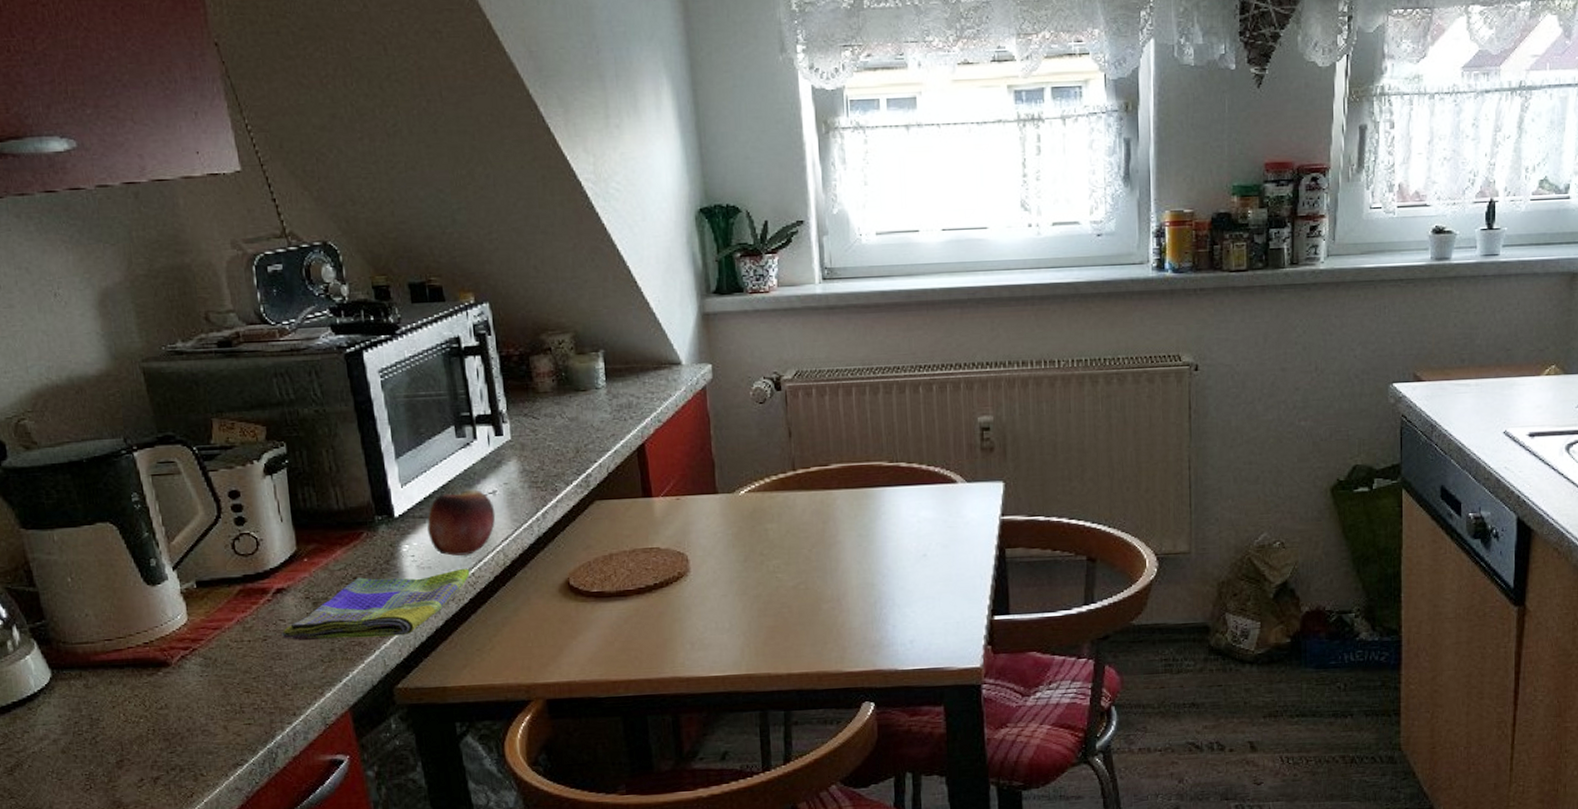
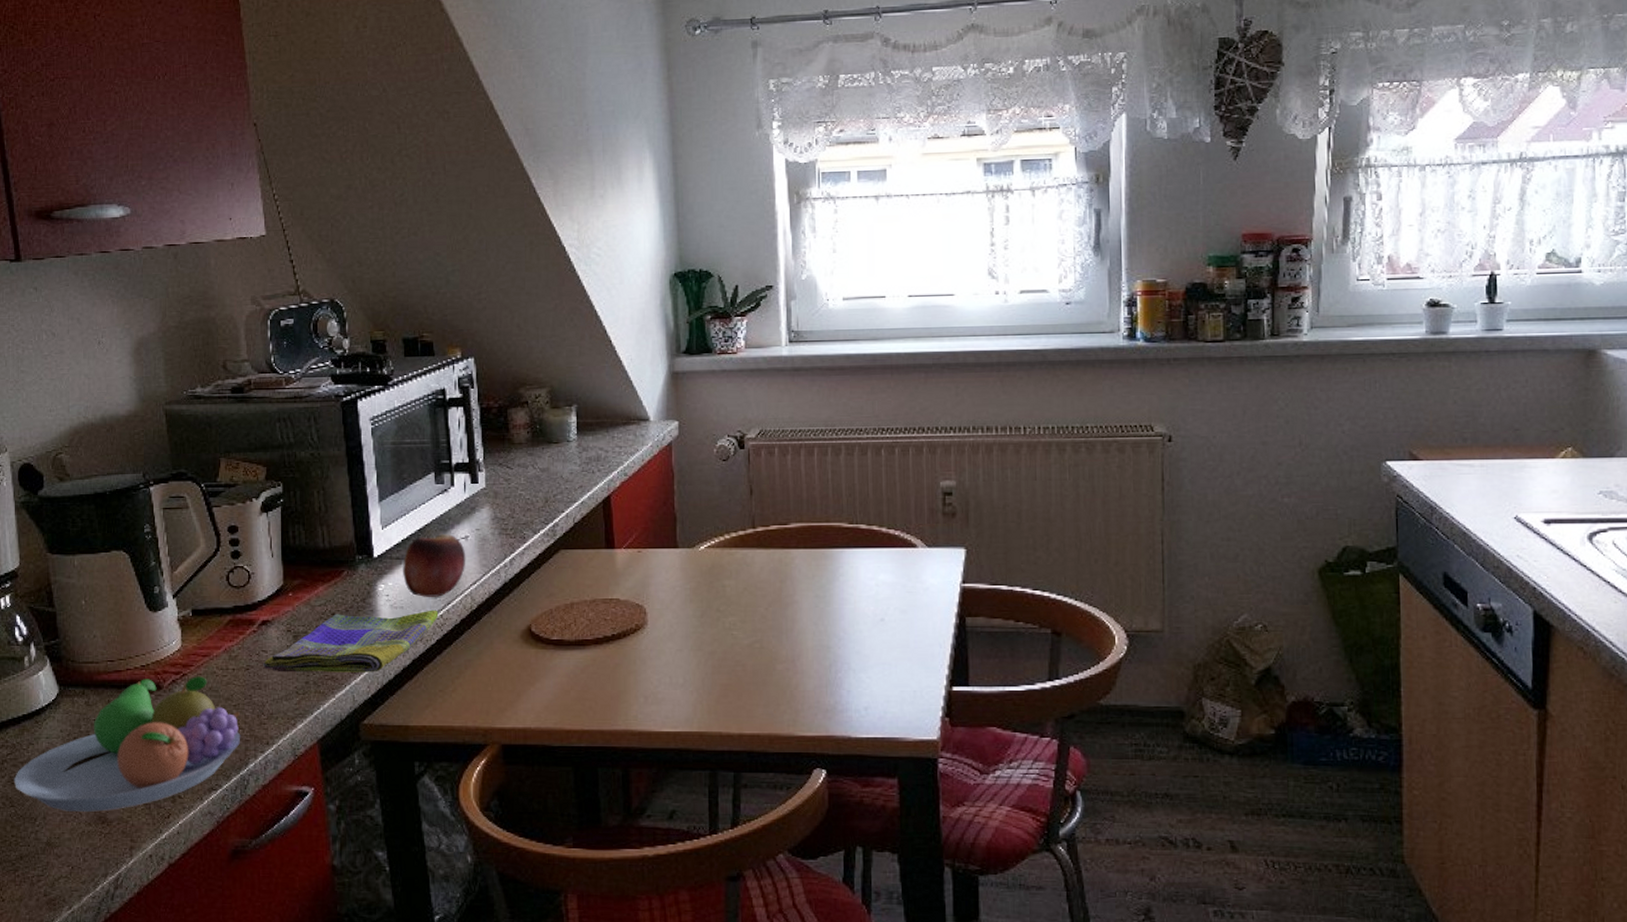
fruit bowl: none [10,650,265,799] -> present [13,676,241,812]

